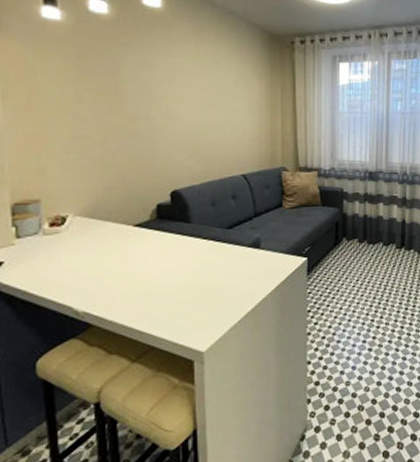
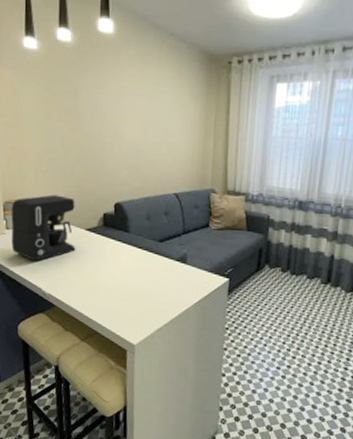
coffee maker: none [23,188,121,274] -> present [11,194,76,261]

